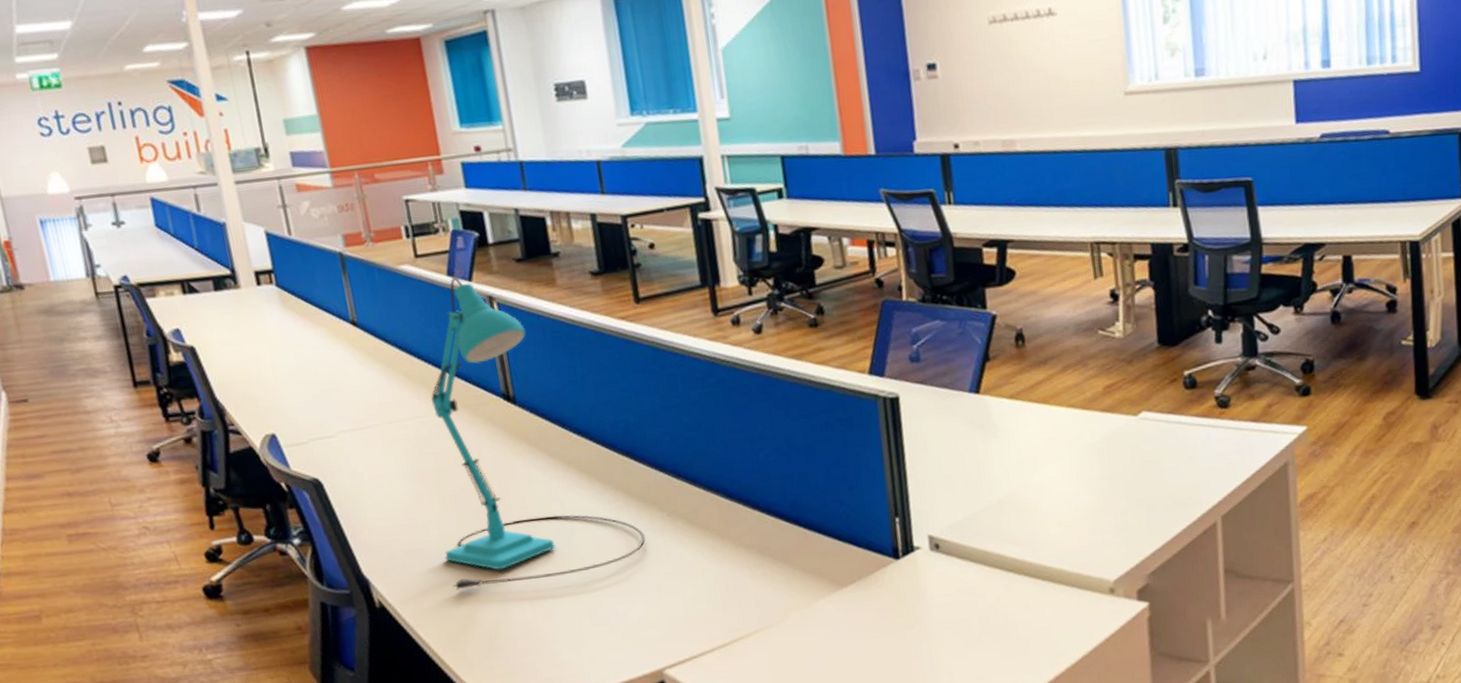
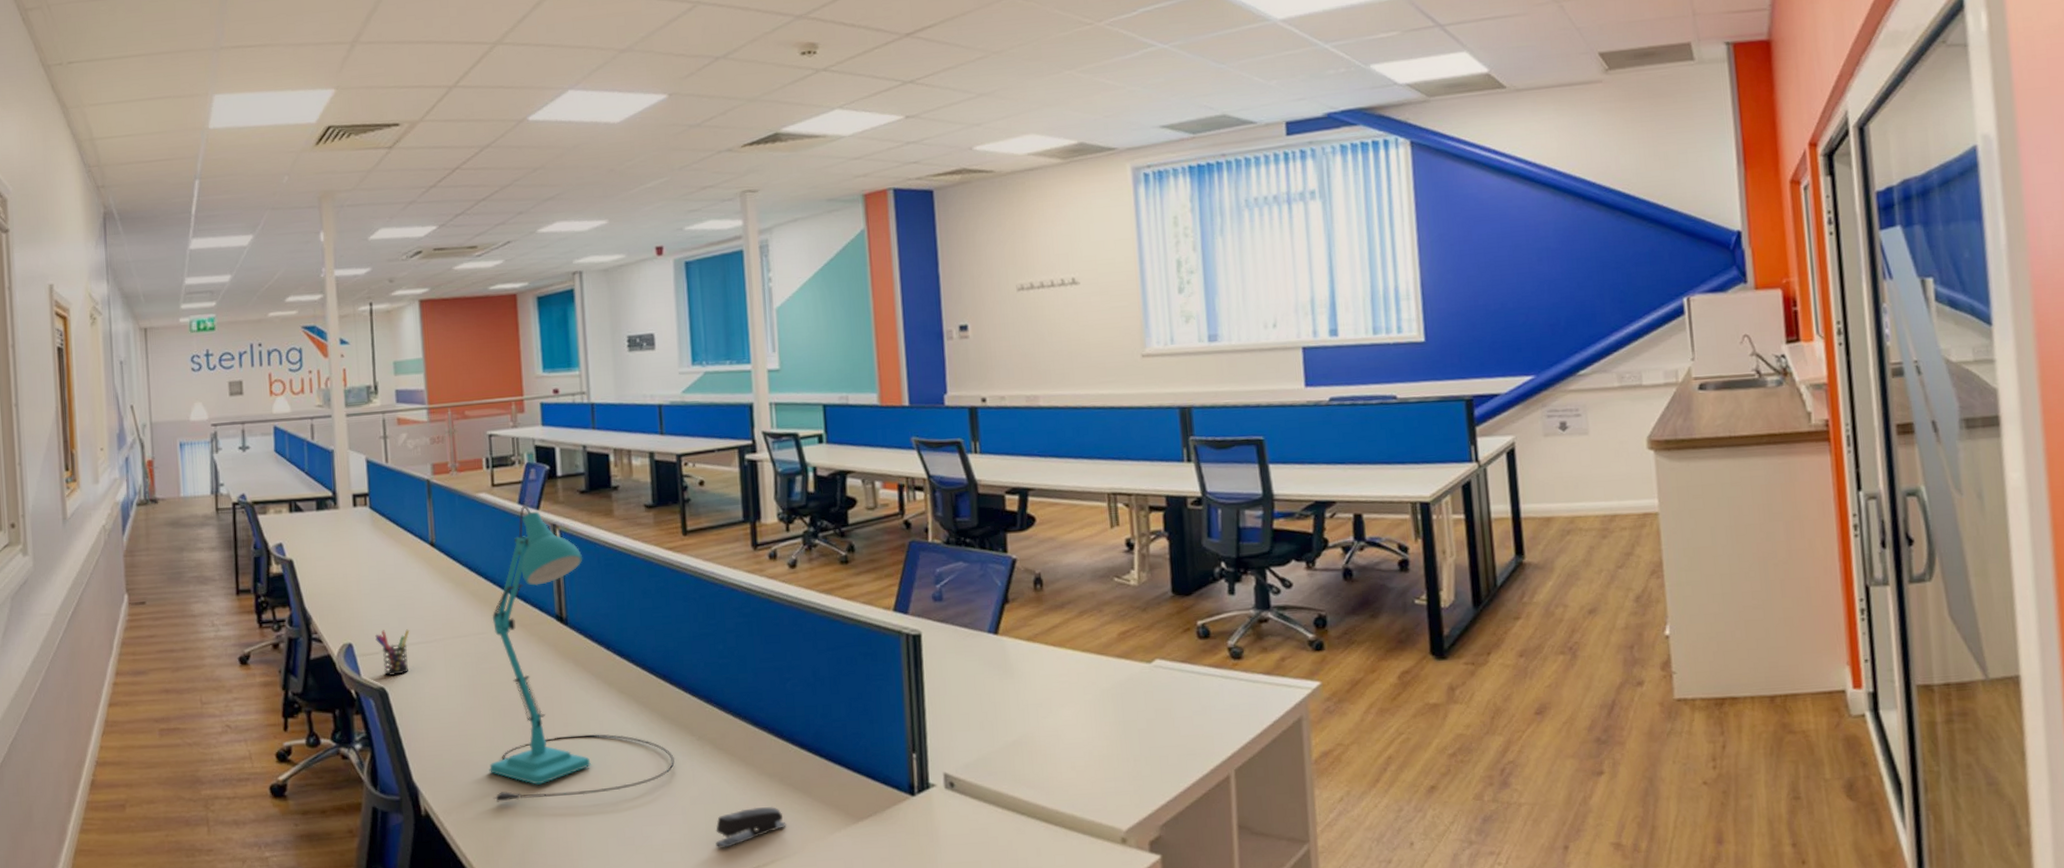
pen holder: none [301,416,344,466] -> present [375,629,410,676]
stapler: none [694,578,768,623] -> present [715,807,786,849]

